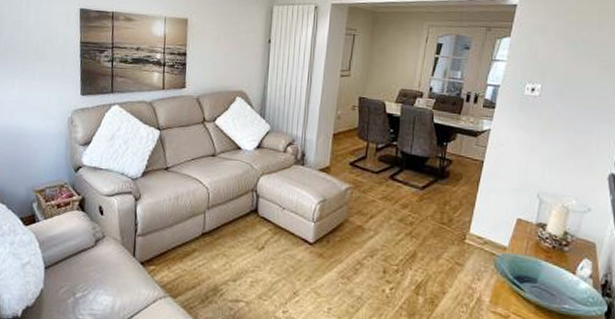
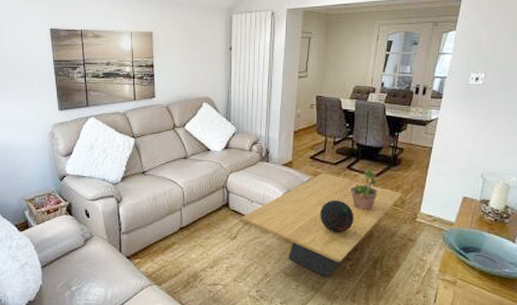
coffee table: none [271,182,450,301] -> present [241,173,403,277]
decorative orb: none [358,212,396,251] -> present [320,200,354,233]
potted plant: none [392,175,425,228] -> present [350,164,379,211]

